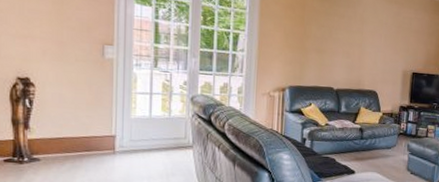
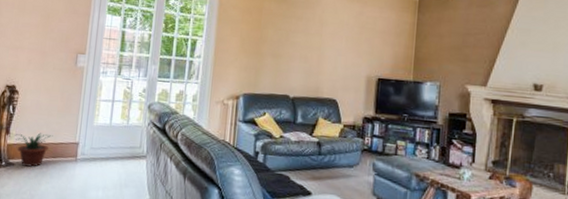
potted plant: none [36,127,84,162] -> present [15,133,53,167]

